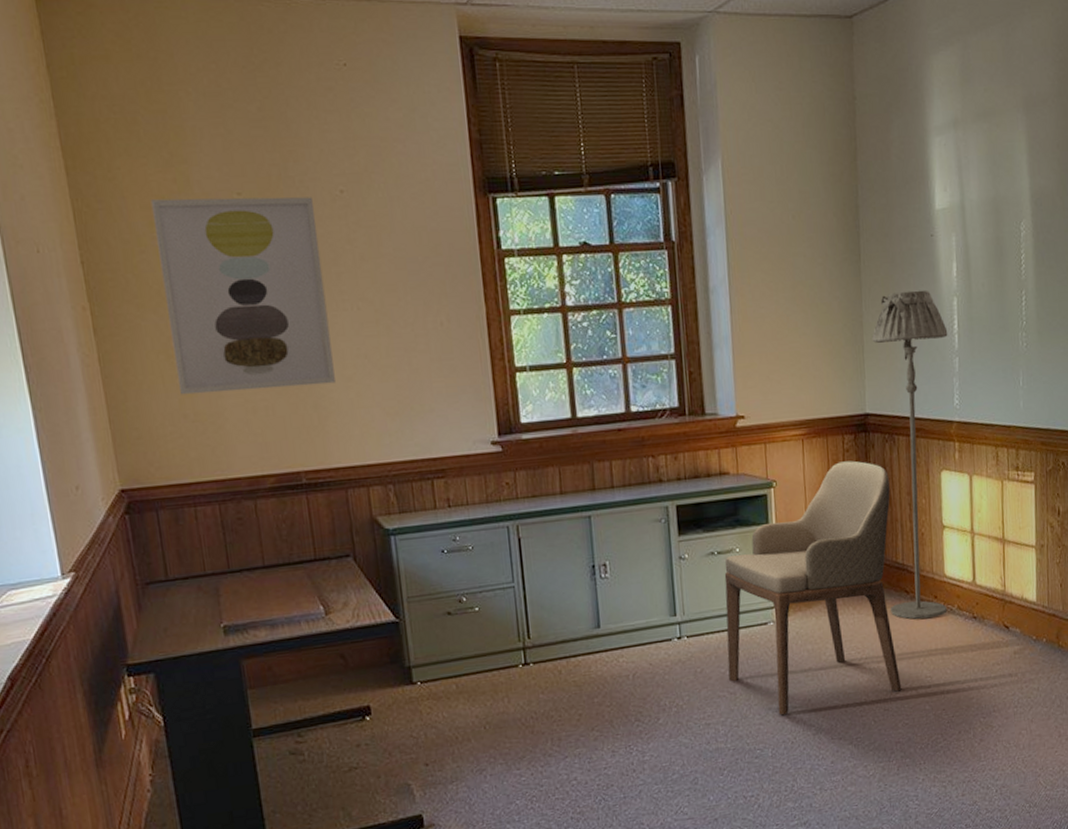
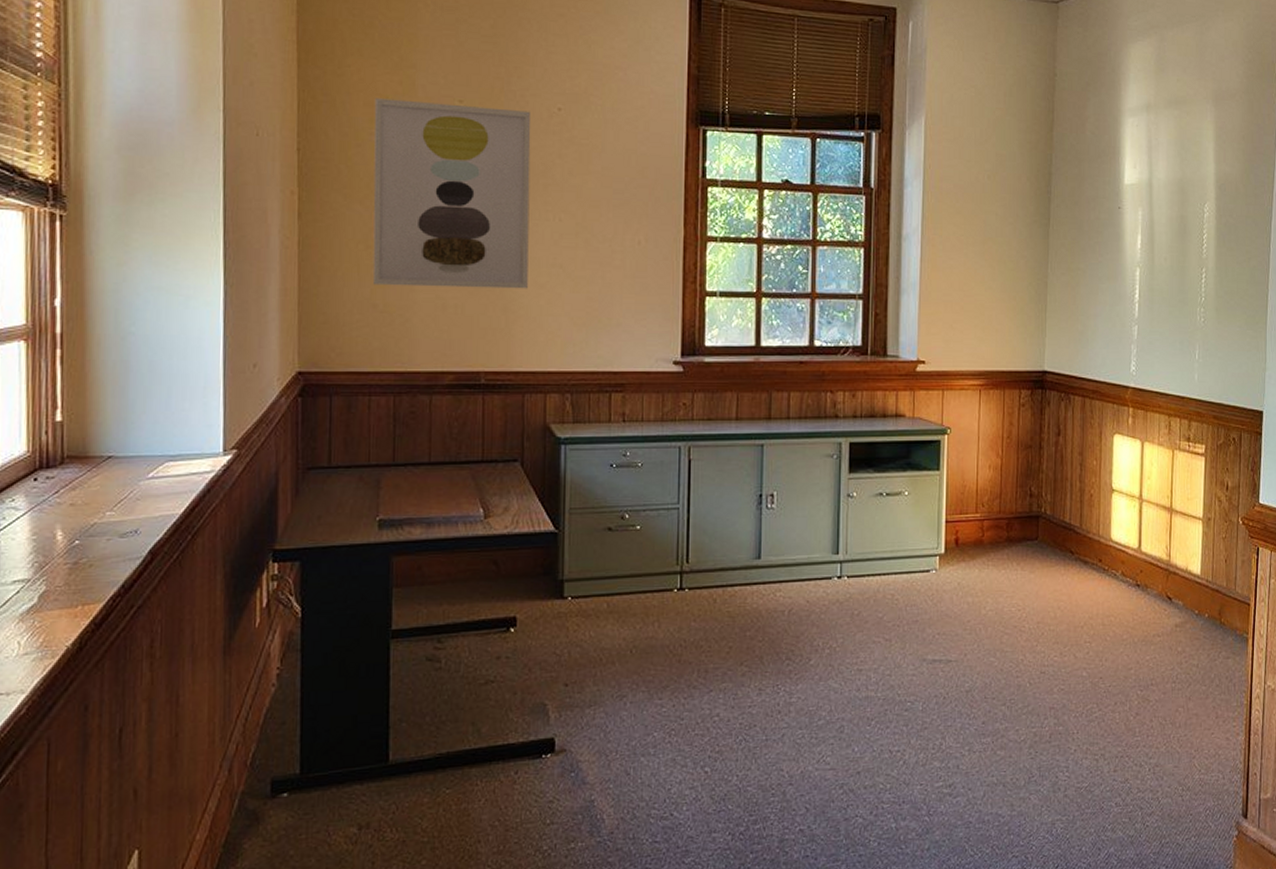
armchair: present [724,460,902,716] -> none [885,415,1062,668]
floor lamp: present [872,290,948,619] -> none [1055,257,1129,582]

